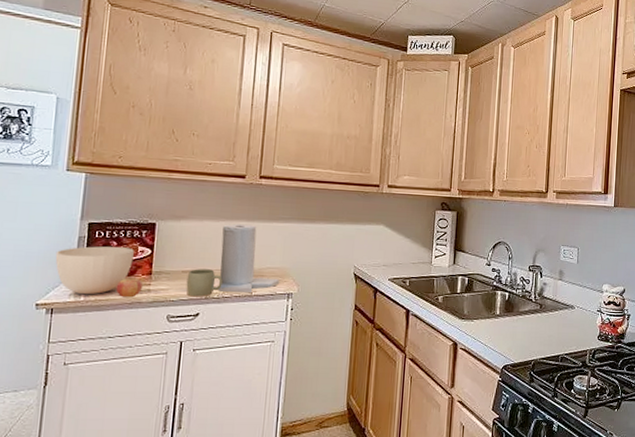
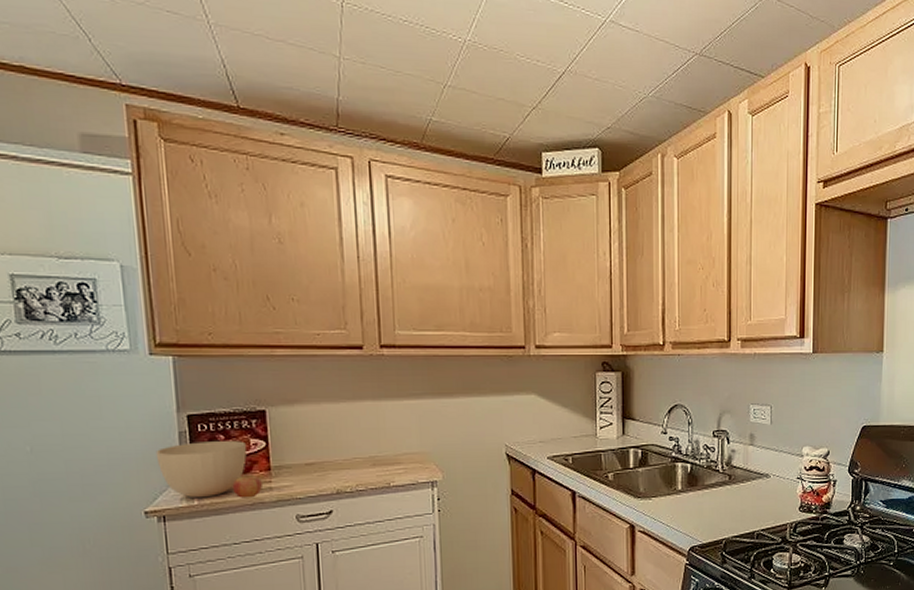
mug: present [186,269,223,298] -> none [312,459,354,494]
paper towel: present [217,223,280,294] -> none [345,404,421,486]

